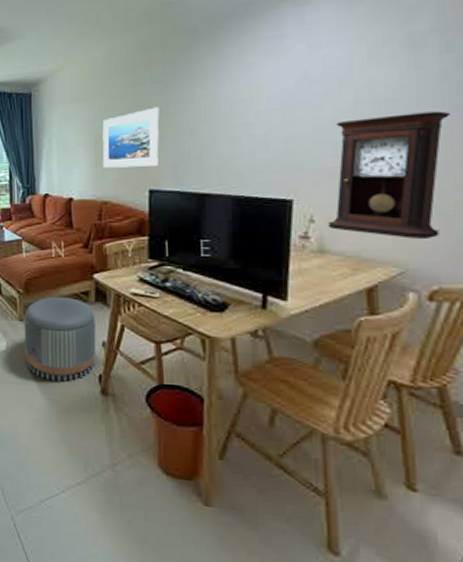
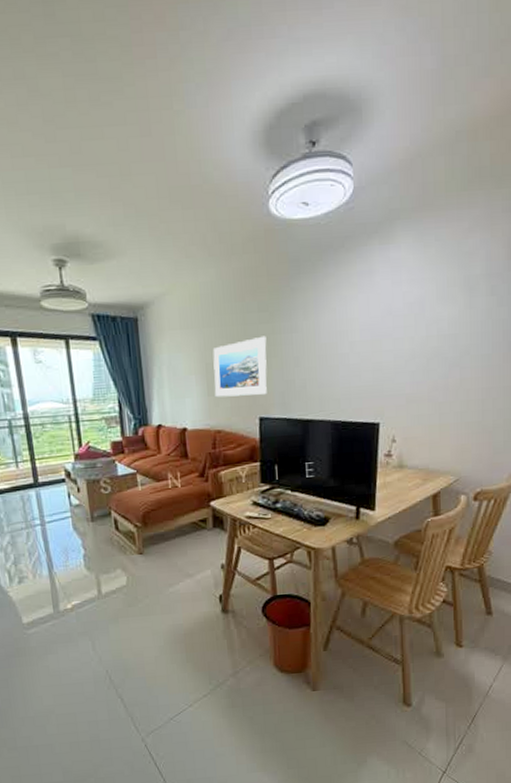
pouf: present [24,296,97,382] -> none [143,526,216,607]
pendulum clock: present [328,111,452,240] -> none [406,345,493,453]

